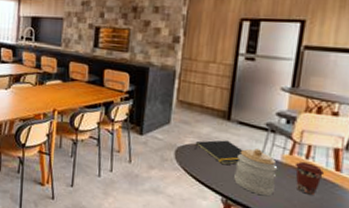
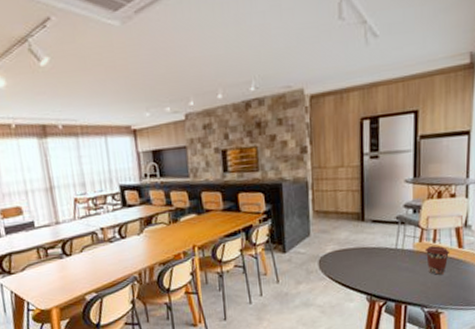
notepad: present [194,140,243,165] -> none [335,240,379,265]
jar: present [234,149,278,196] -> none [374,242,411,286]

